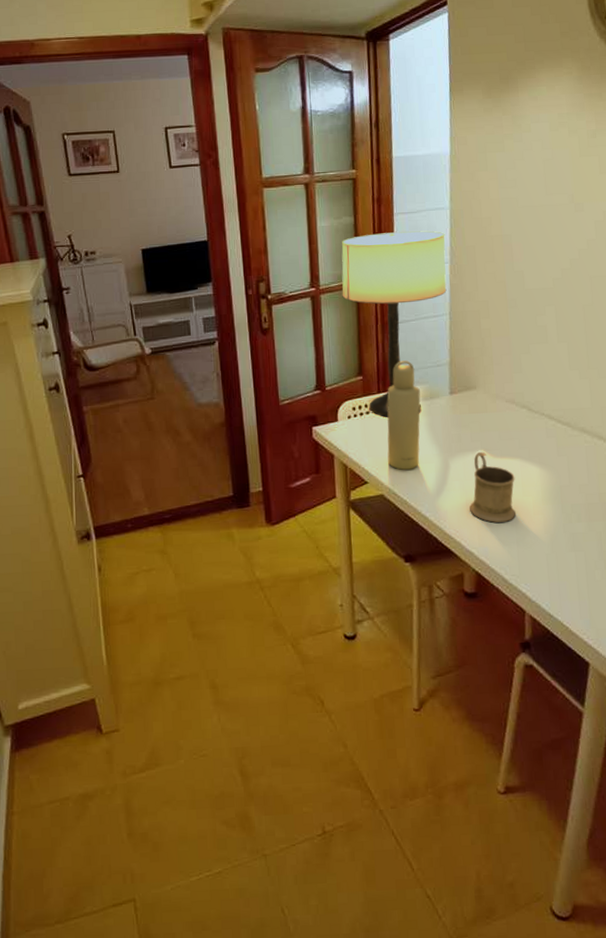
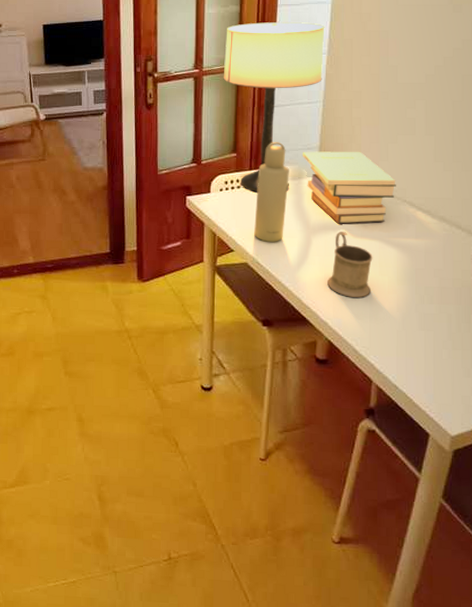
books: none [433,365,533,444] -> present [303,151,396,224]

